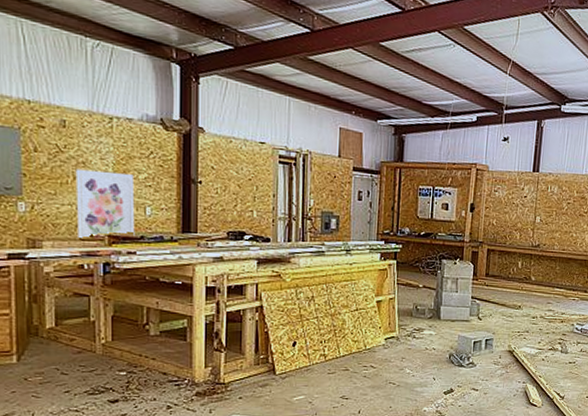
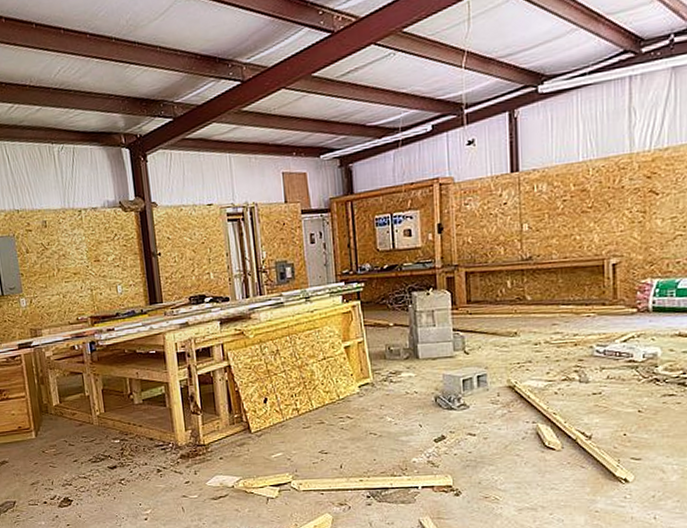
wall art: present [75,168,135,238] -> none [58,258,111,323]

